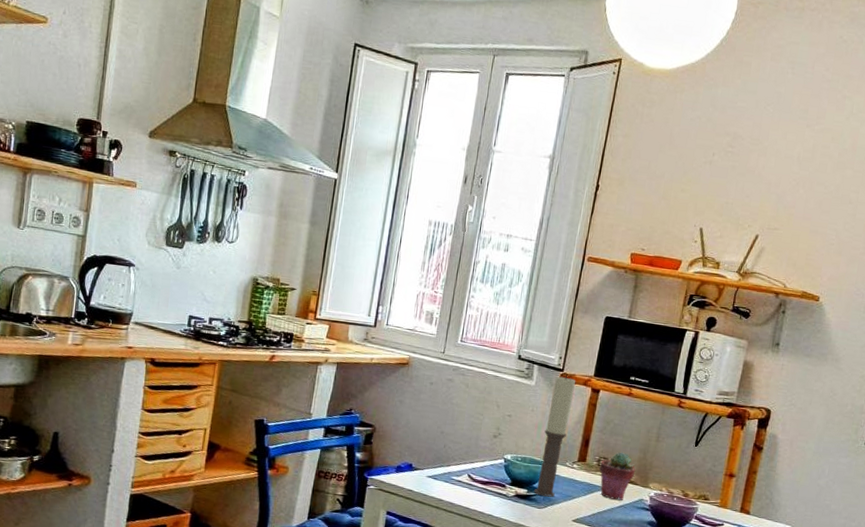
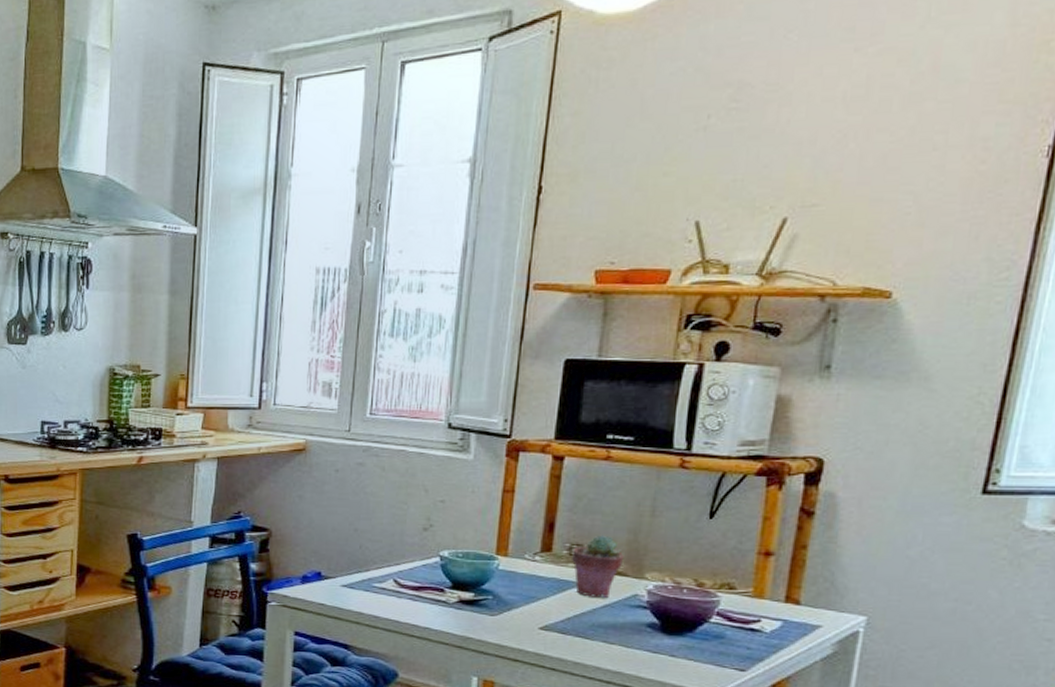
candle: present [534,375,576,497] -> none [483,441,530,600]

